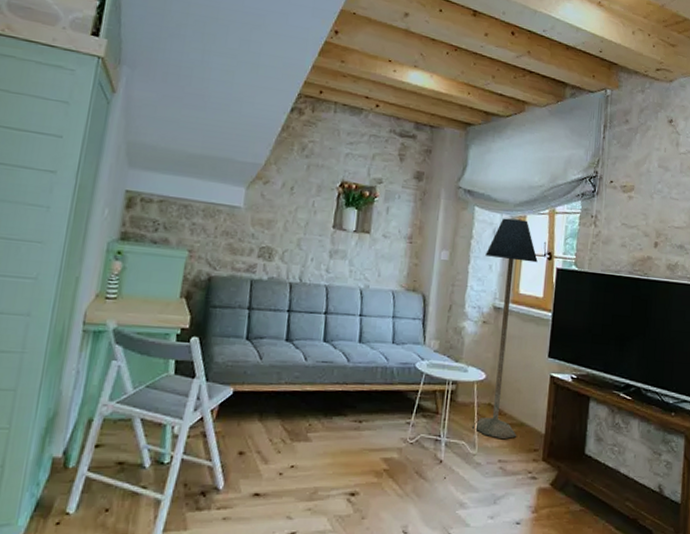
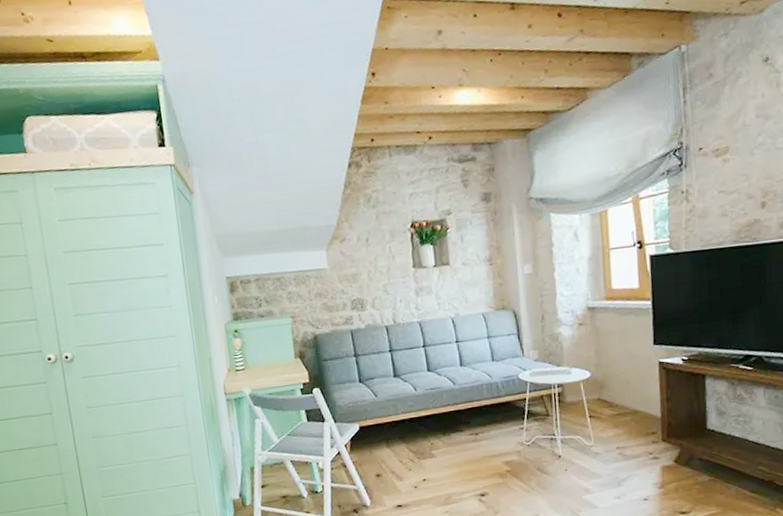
floor lamp: present [473,218,538,440] -> none [570,214,631,429]

